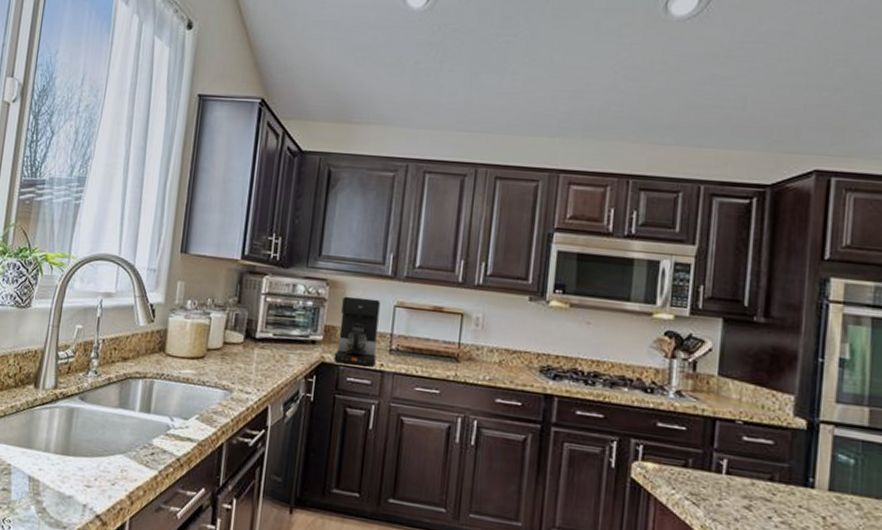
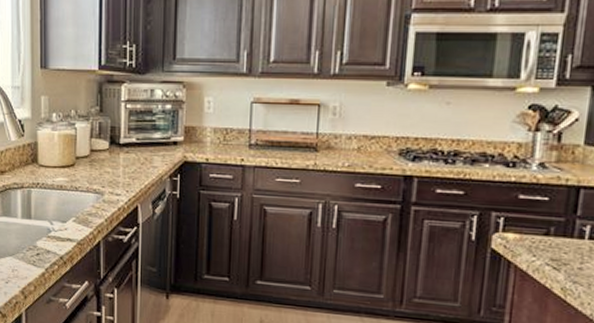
coffee maker: present [333,296,380,367] -> none [196,96,237,162]

